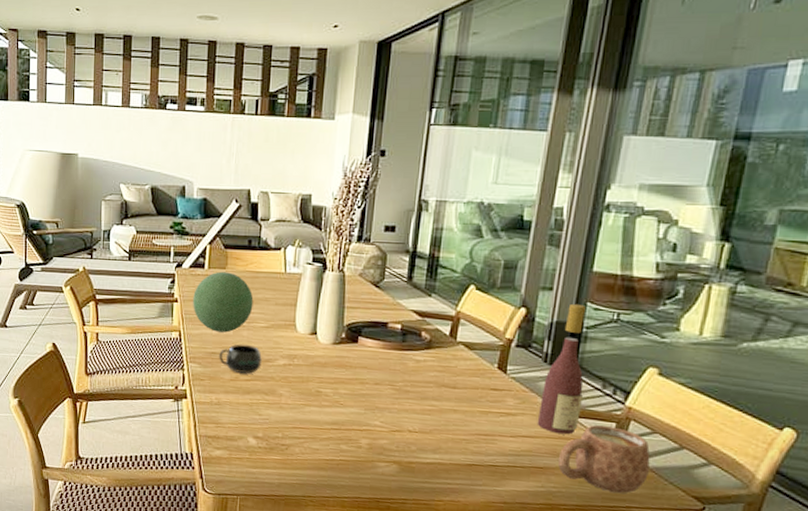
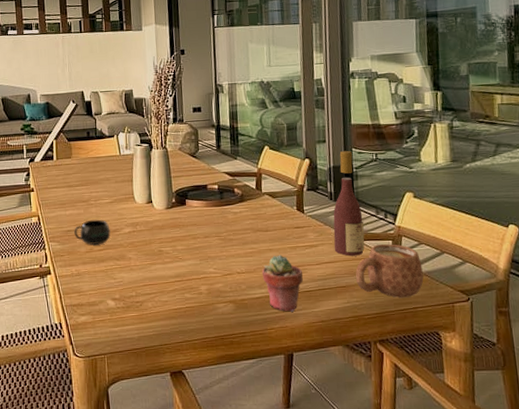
decorative orb: present [193,271,254,333] -> none [46,160,98,212]
potted succulent: none [438,417,492,486] -> present [261,255,303,312]

